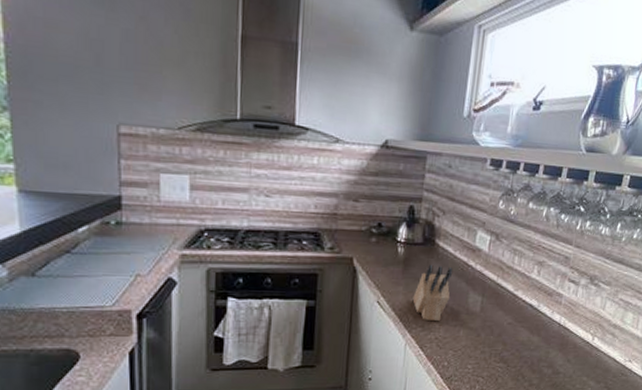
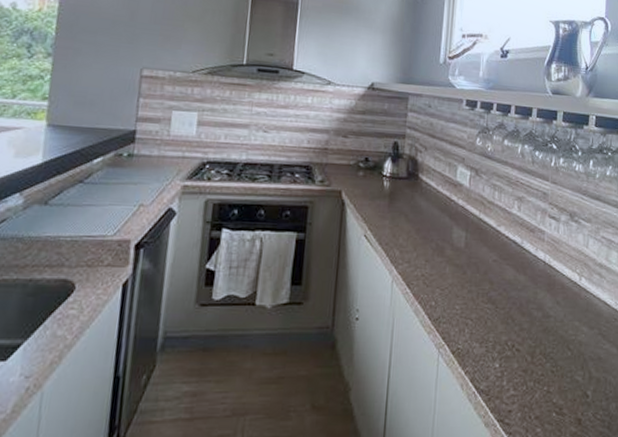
knife block: present [412,264,453,321] -> none [398,198,437,256]

